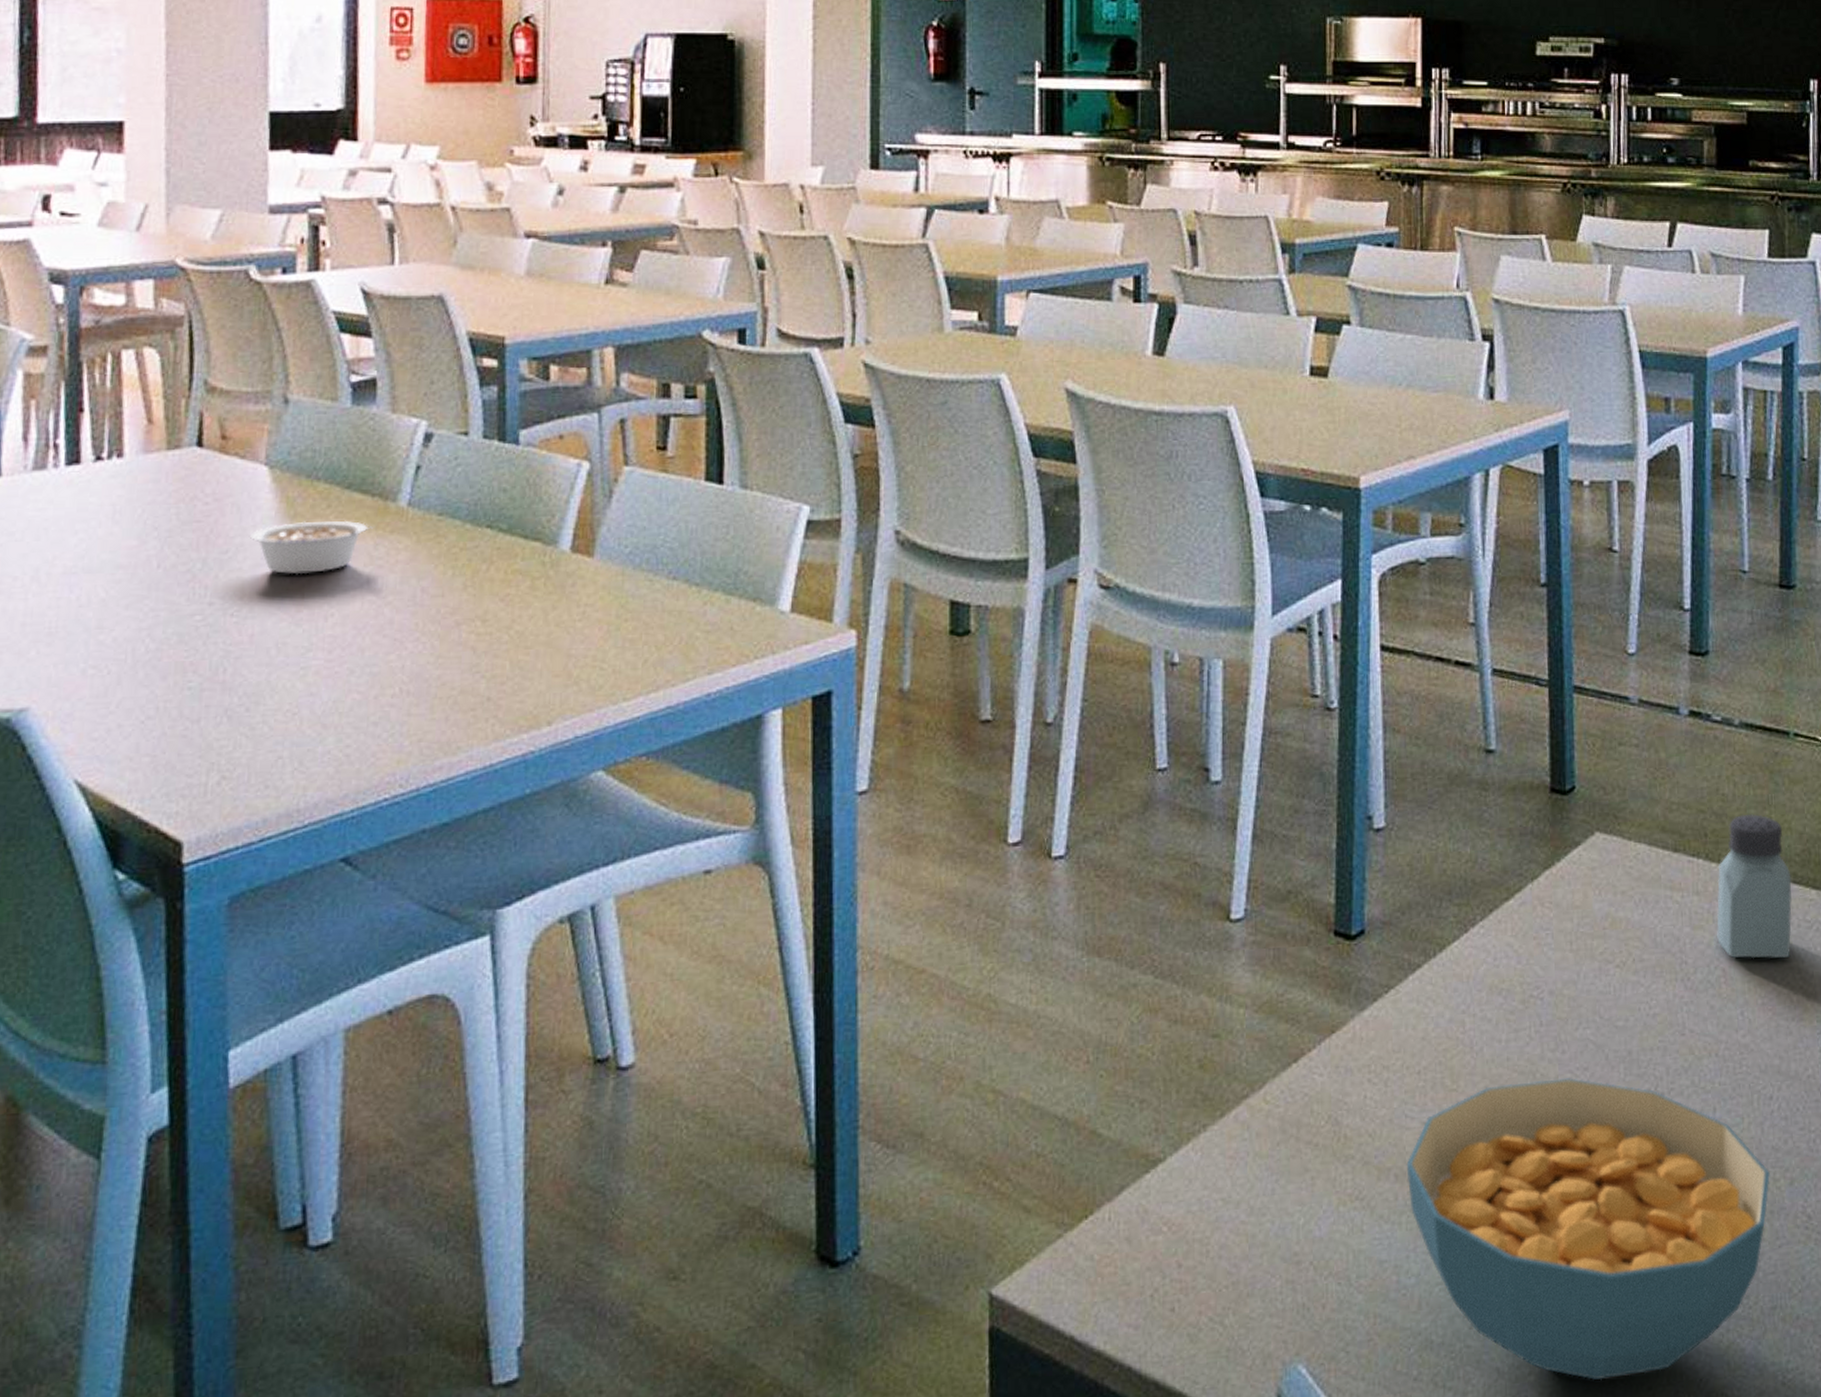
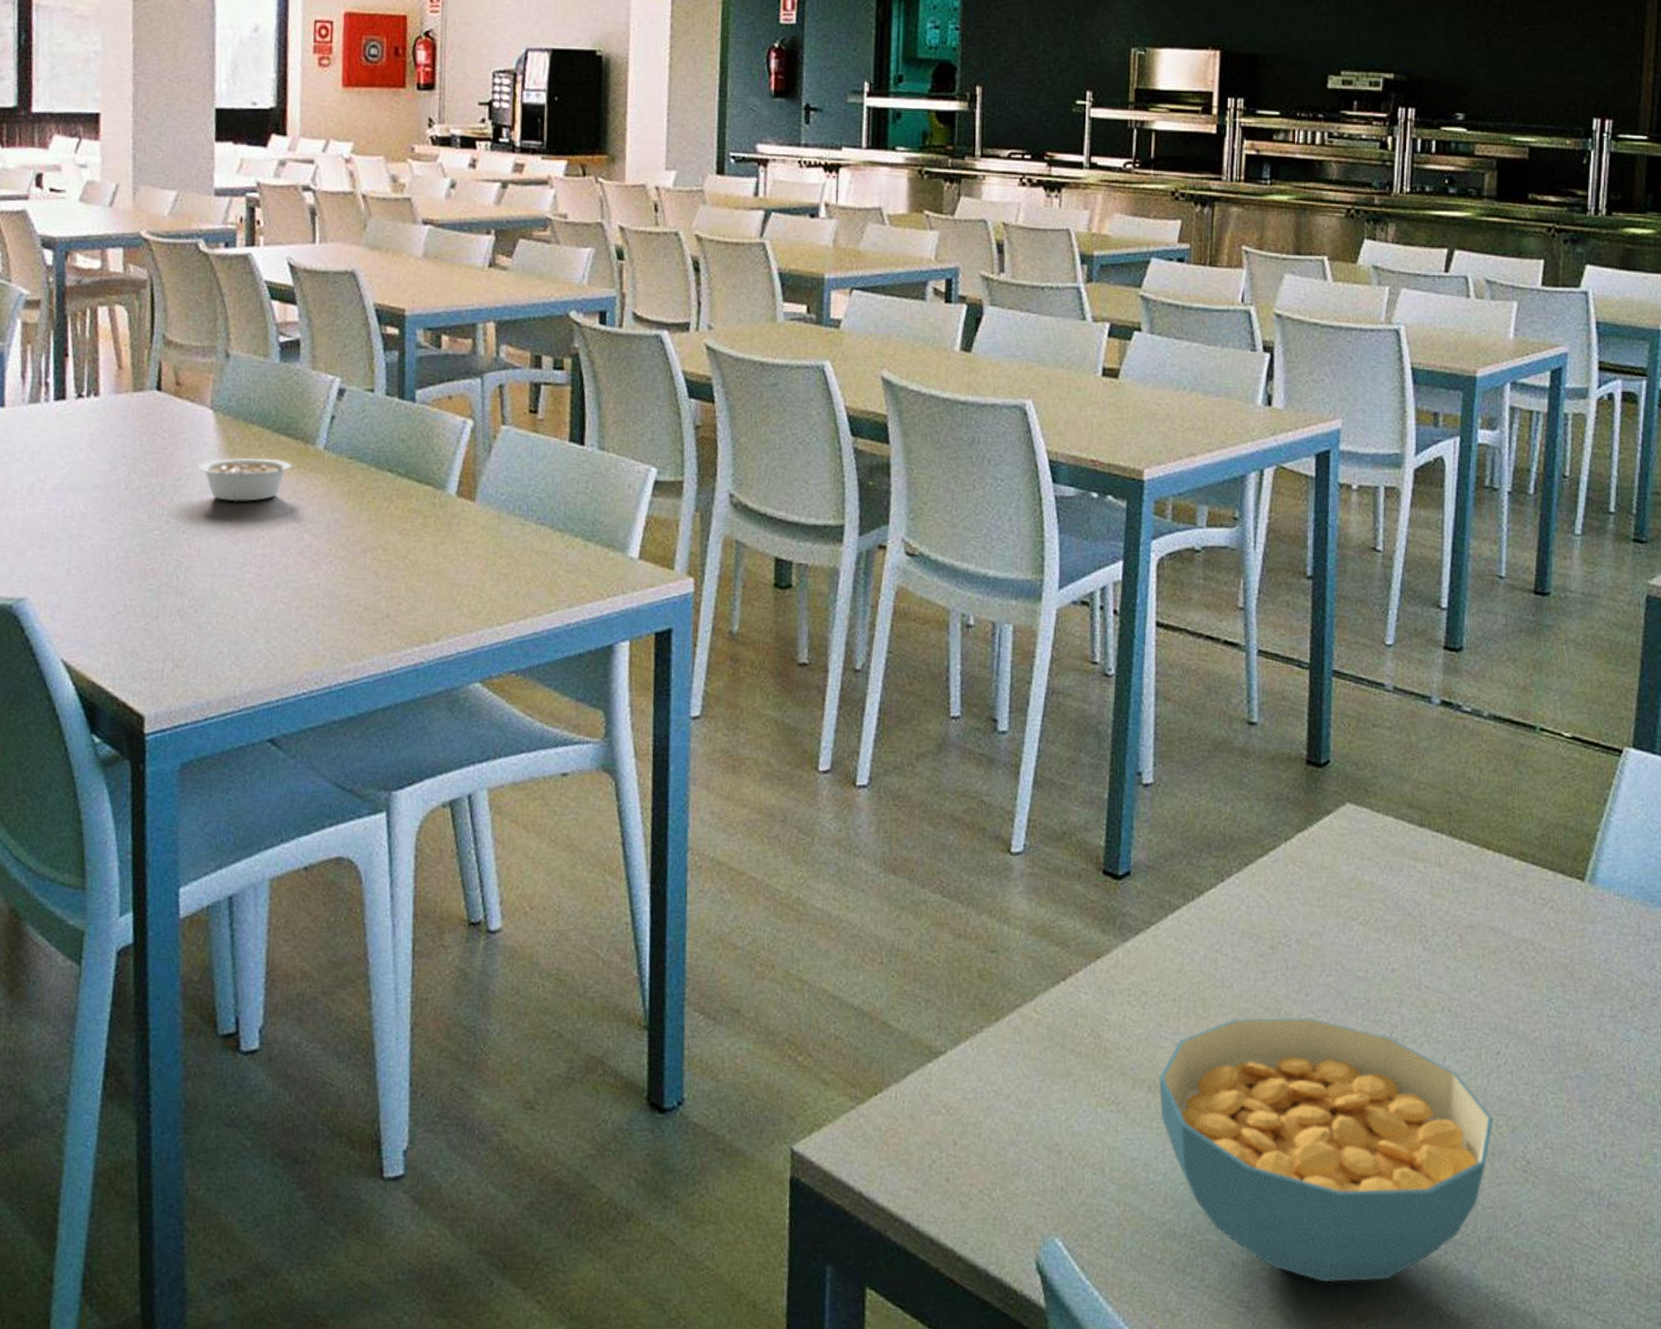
saltshaker: present [1716,813,1793,959] -> none [1456,797,1530,931]

